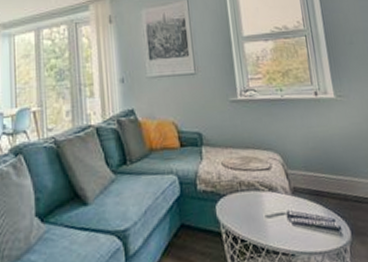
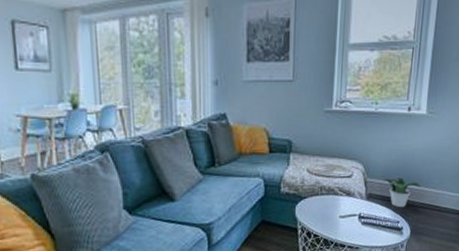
potted plant: none [306,167,349,203] -> present [384,177,421,208]

